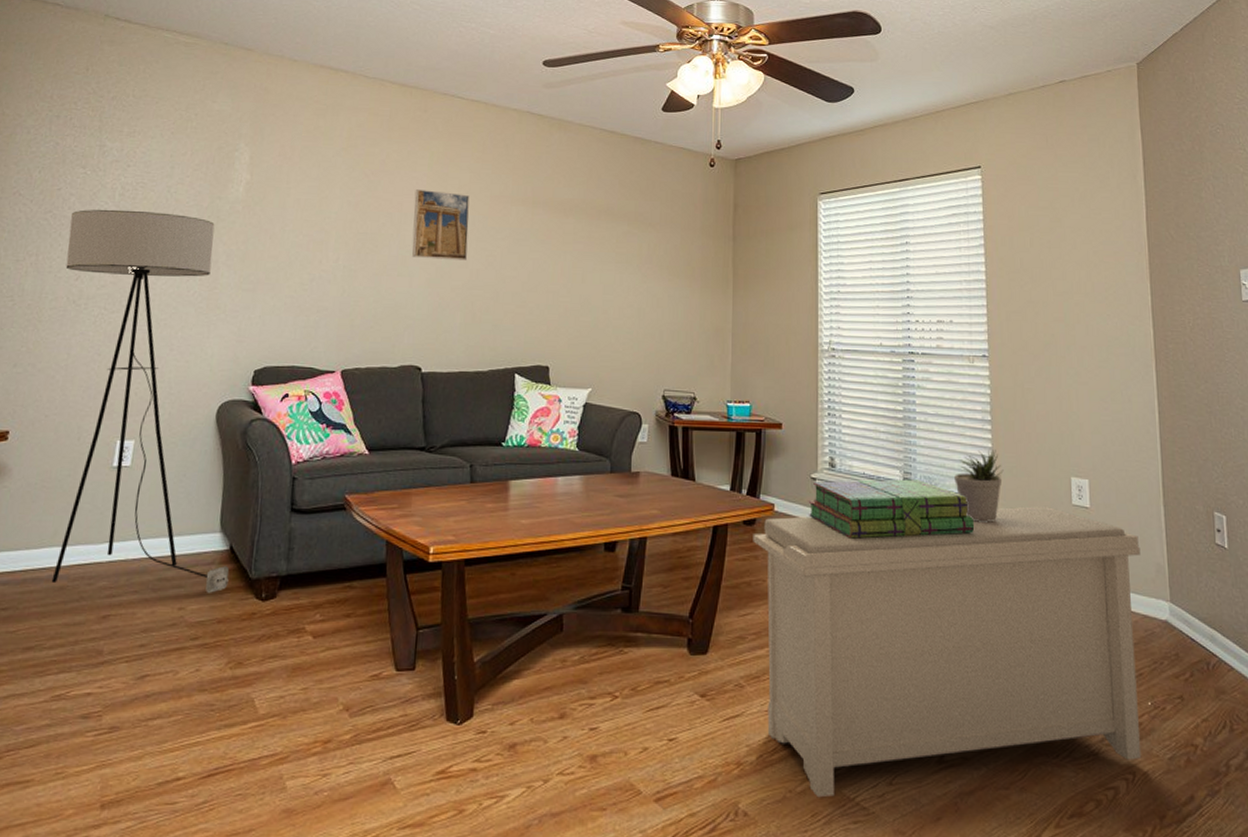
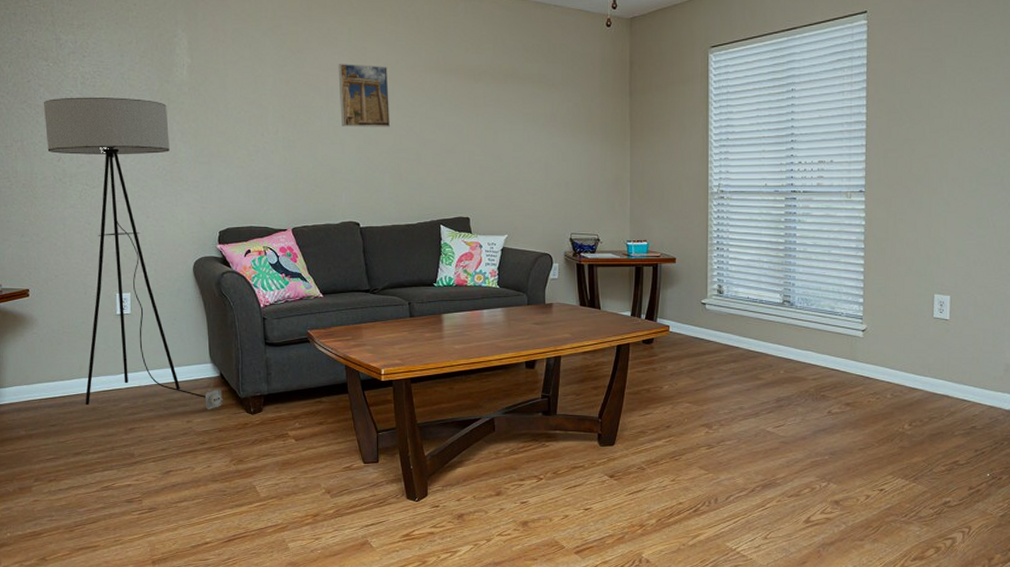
bench: present [753,505,1142,798] -> none [651,319,992,549]
stack of books: present [808,479,975,539] -> none [699,301,845,352]
potted plant: present [954,449,1004,522] -> none [829,273,873,335]

